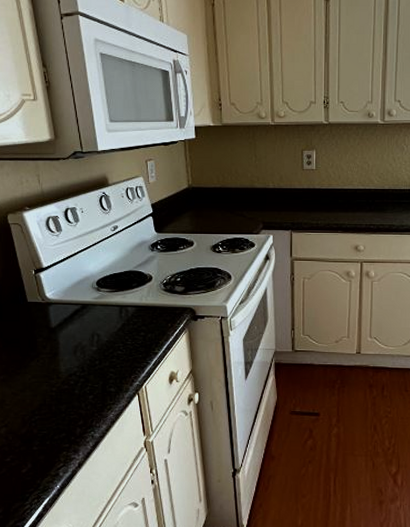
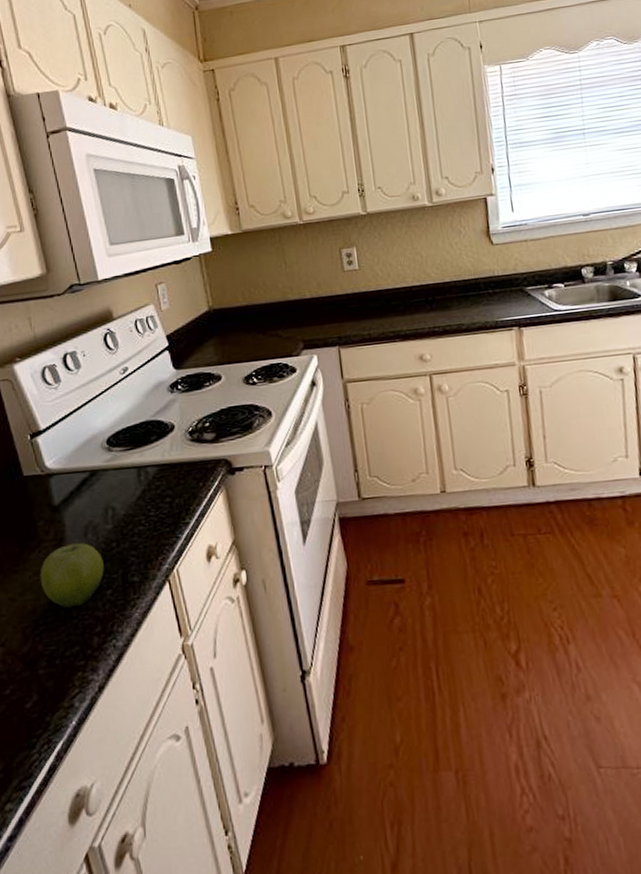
fruit: none [37,355,88,405] -> present [40,539,104,608]

